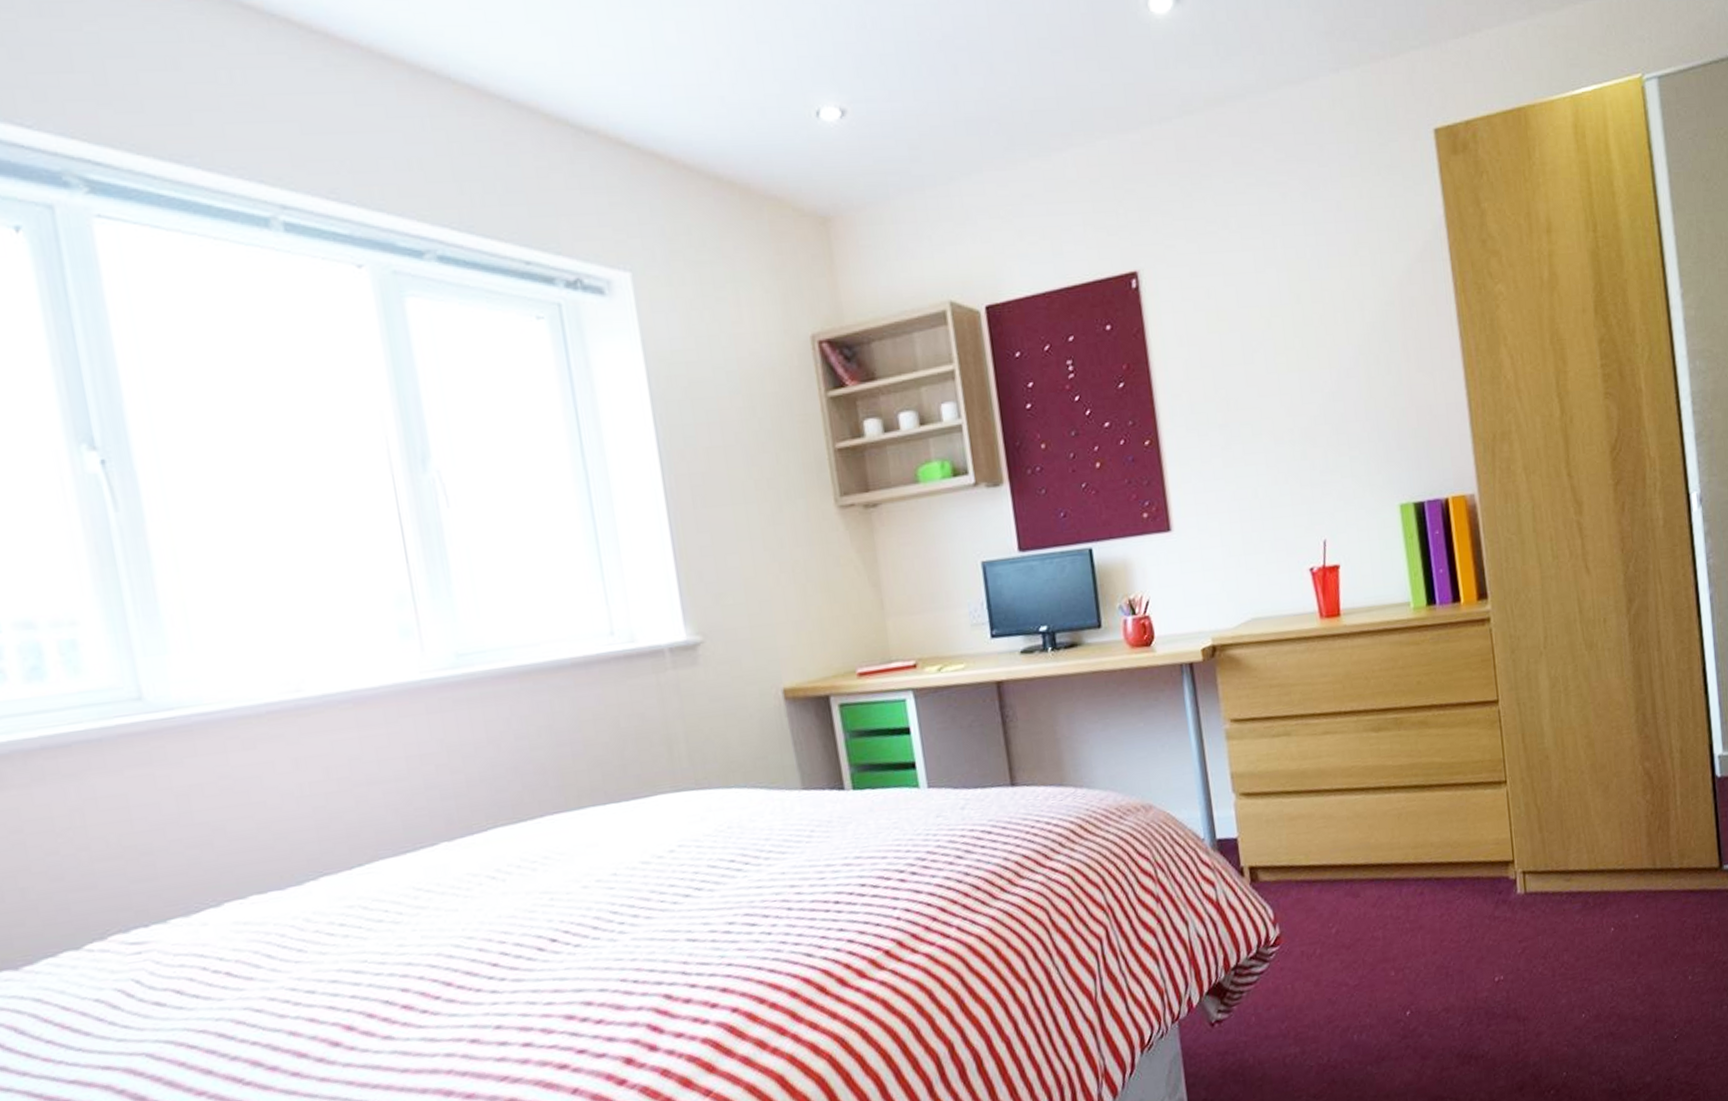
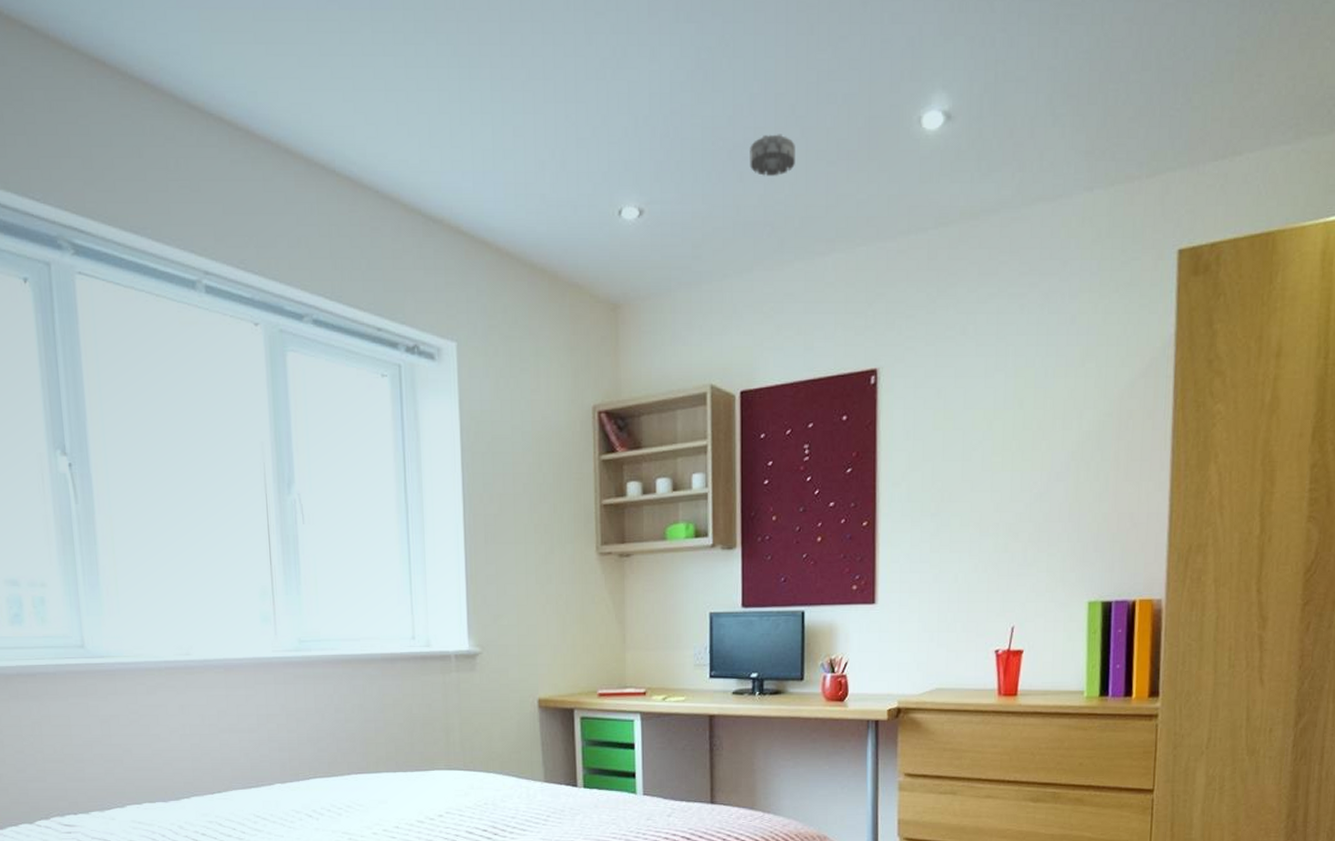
smoke detector: none [961,22,1016,68] -> present [750,134,795,176]

